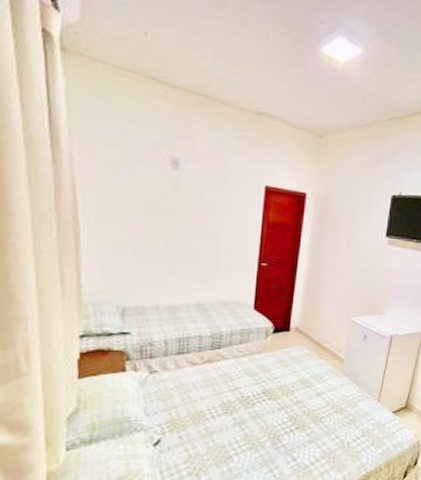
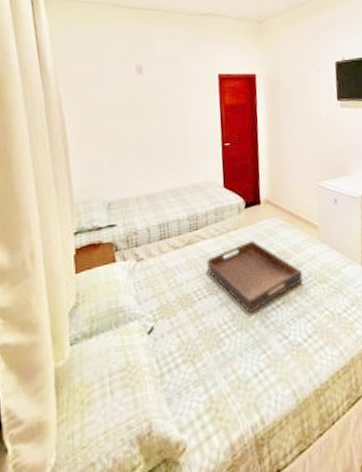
serving tray: none [225,366,320,436] -> present [207,241,303,314]

